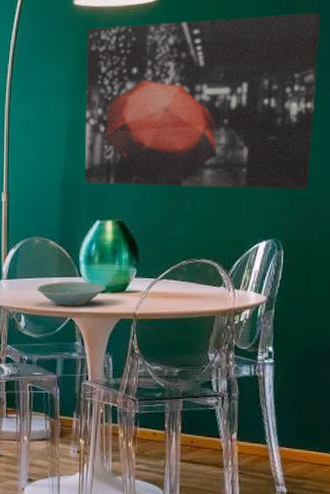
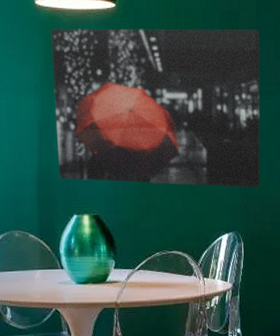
bowl: present [36,281,105,306] -> none [20,273,87,297]

